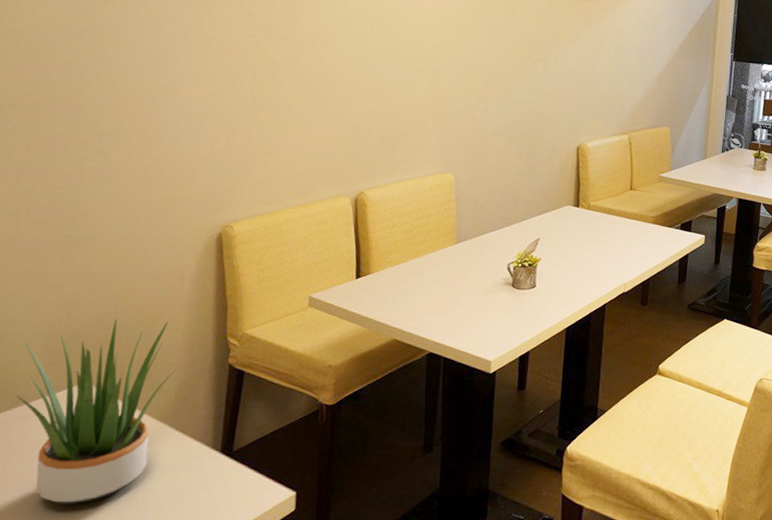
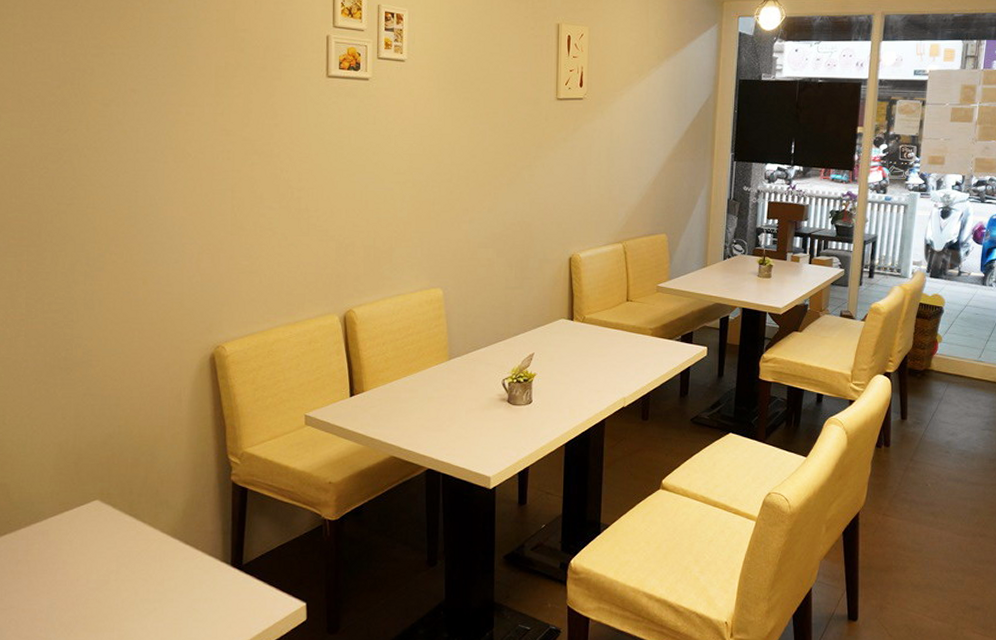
potted plant: present [16,318,177,504] -> none [34,438,182,613]

